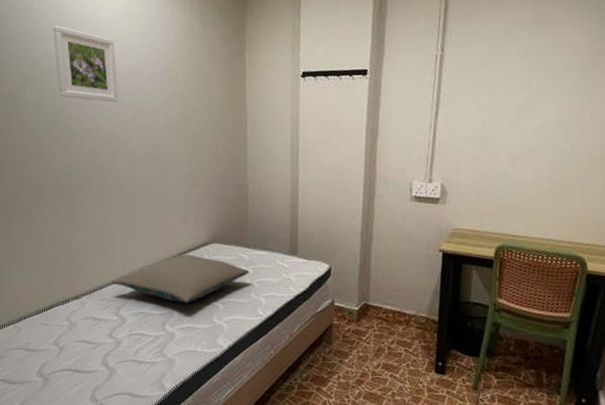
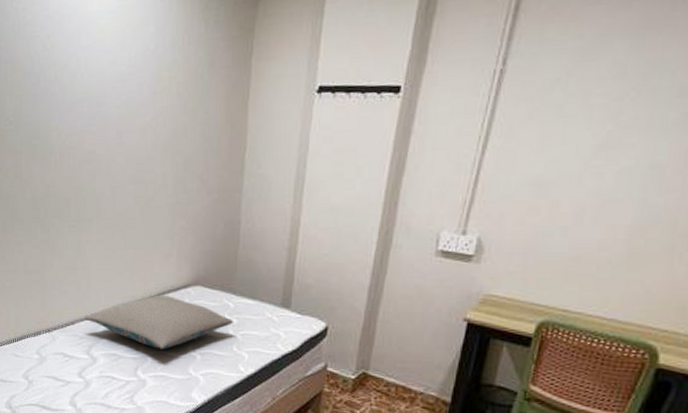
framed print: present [53,26,118,103] -> none [37,21,103,115]

